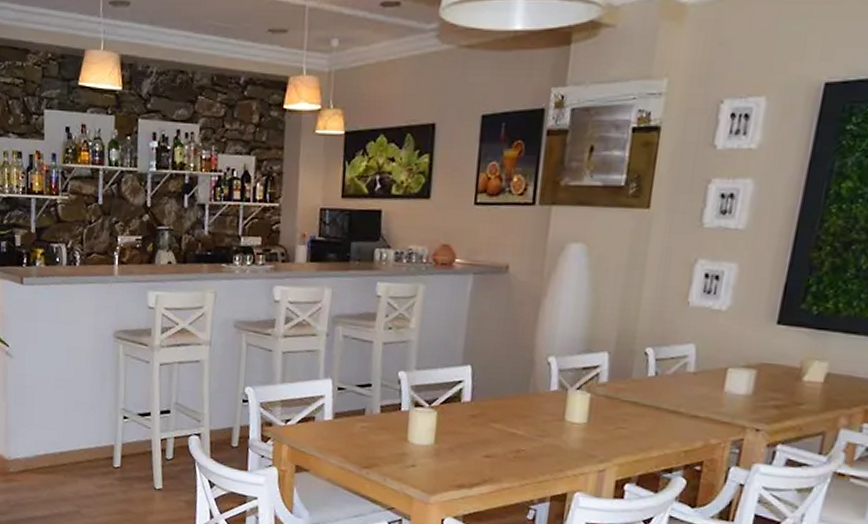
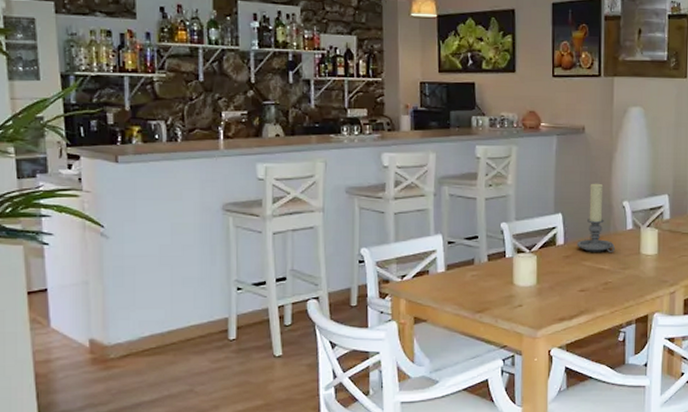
candle holder: none [486,333,533,417] -> present [577,183,615,253]

